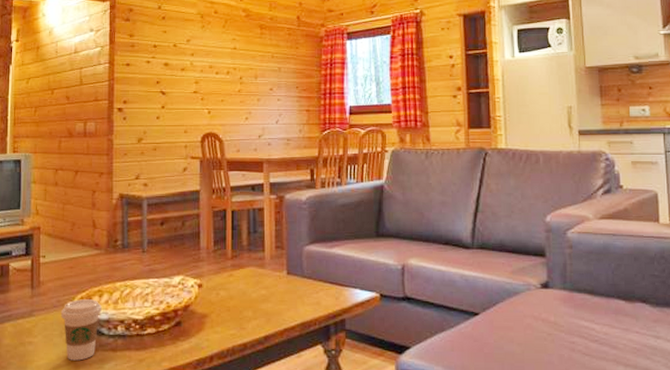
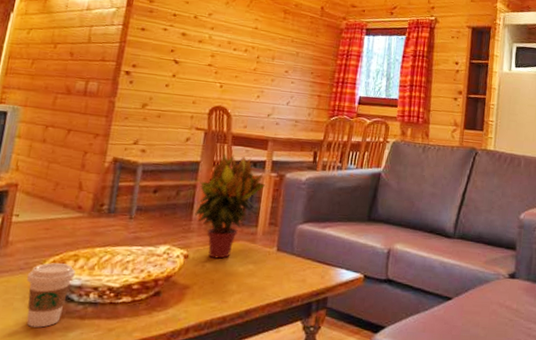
potted plant: none [202,180,266,286] -> present [195,154,265,259]

